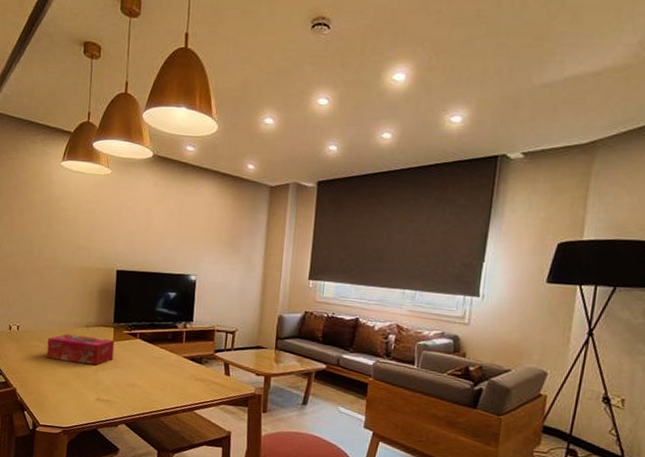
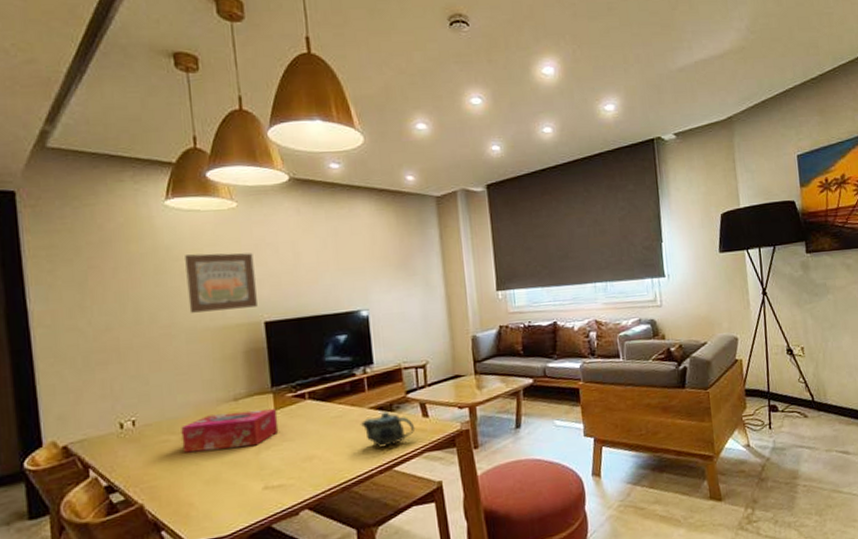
wall art: none [66,207,117,257] -> present [185,253,257,313]
teapot: none [174,363,217,392] -> present [360,412,415,448]

